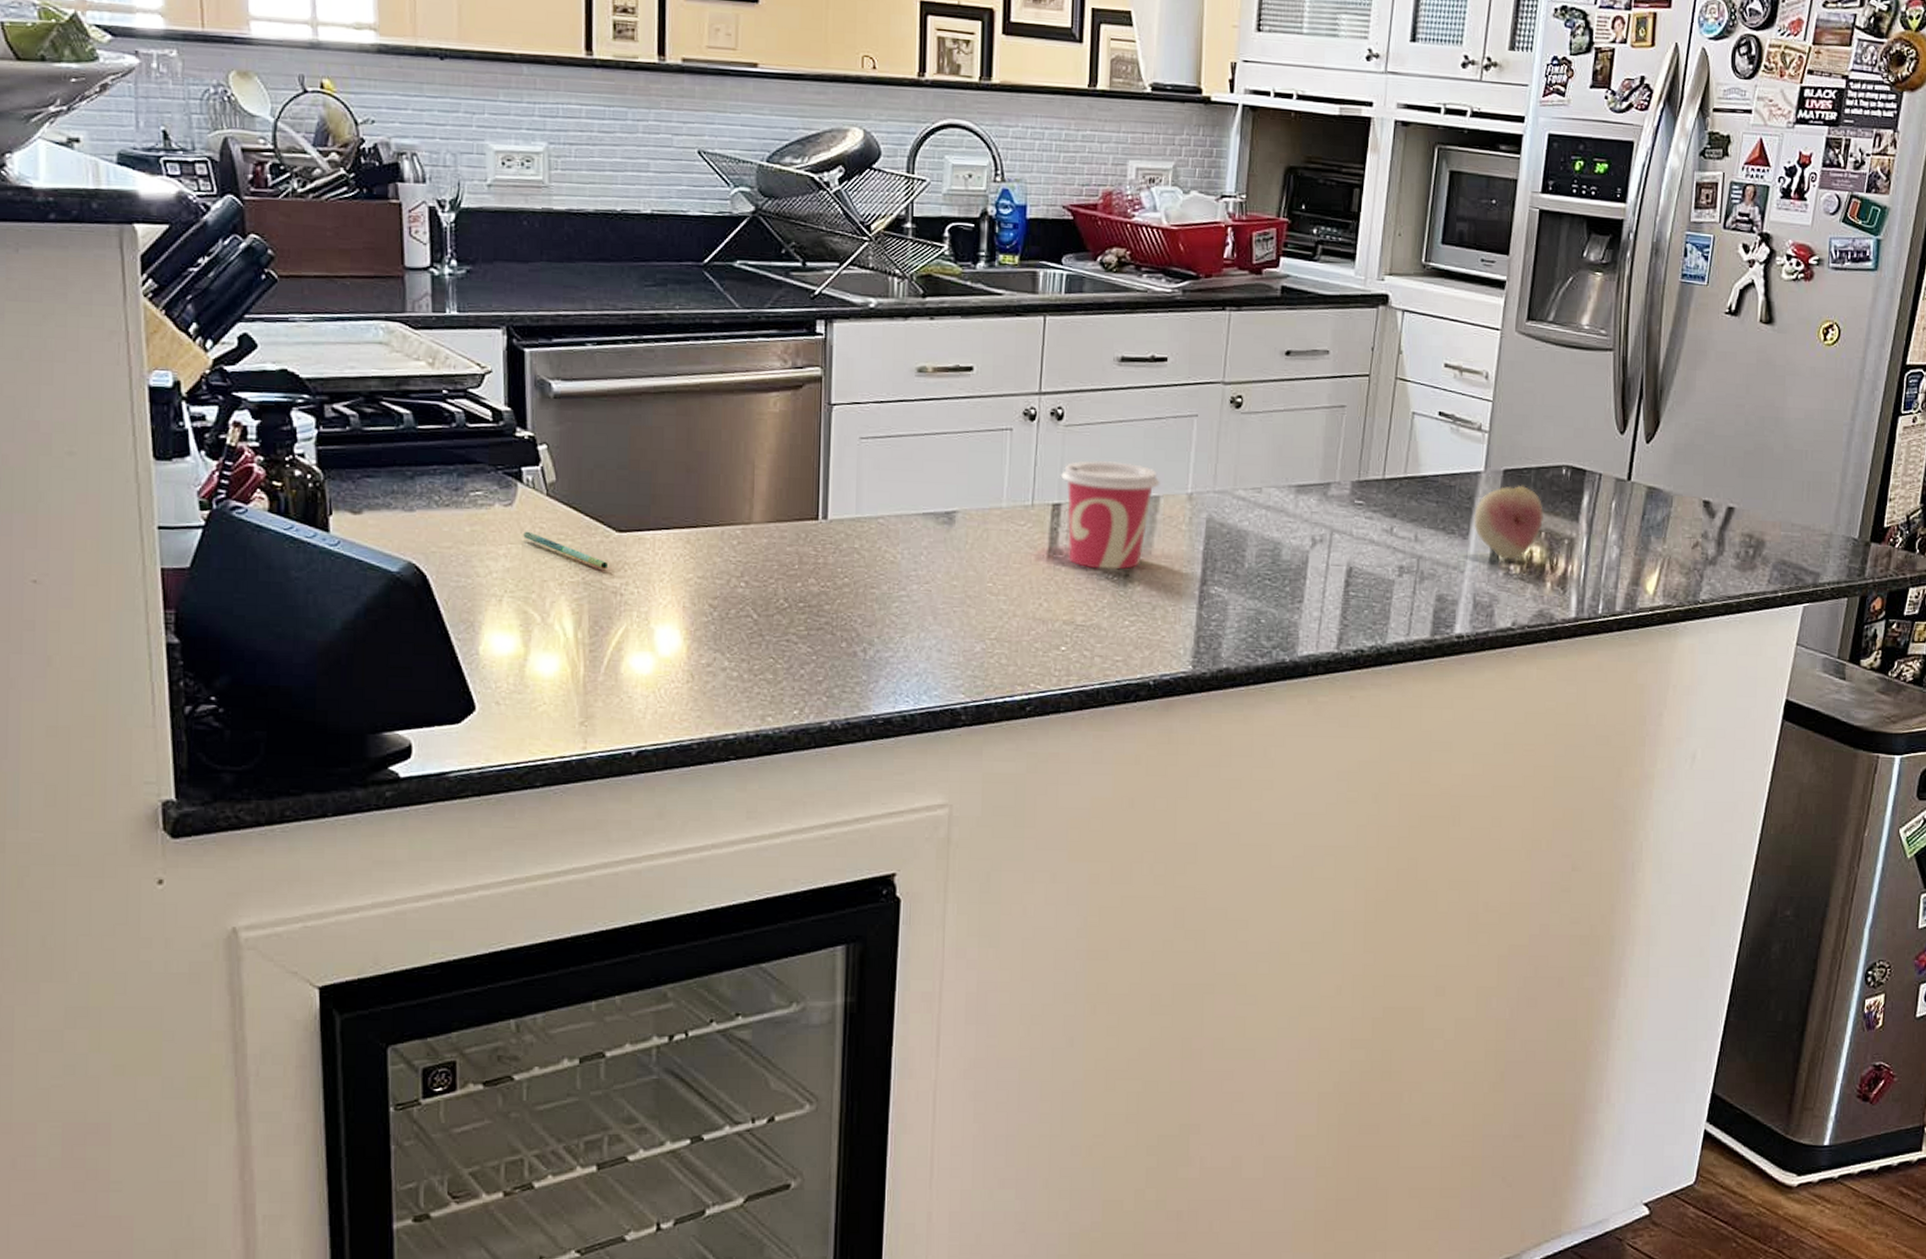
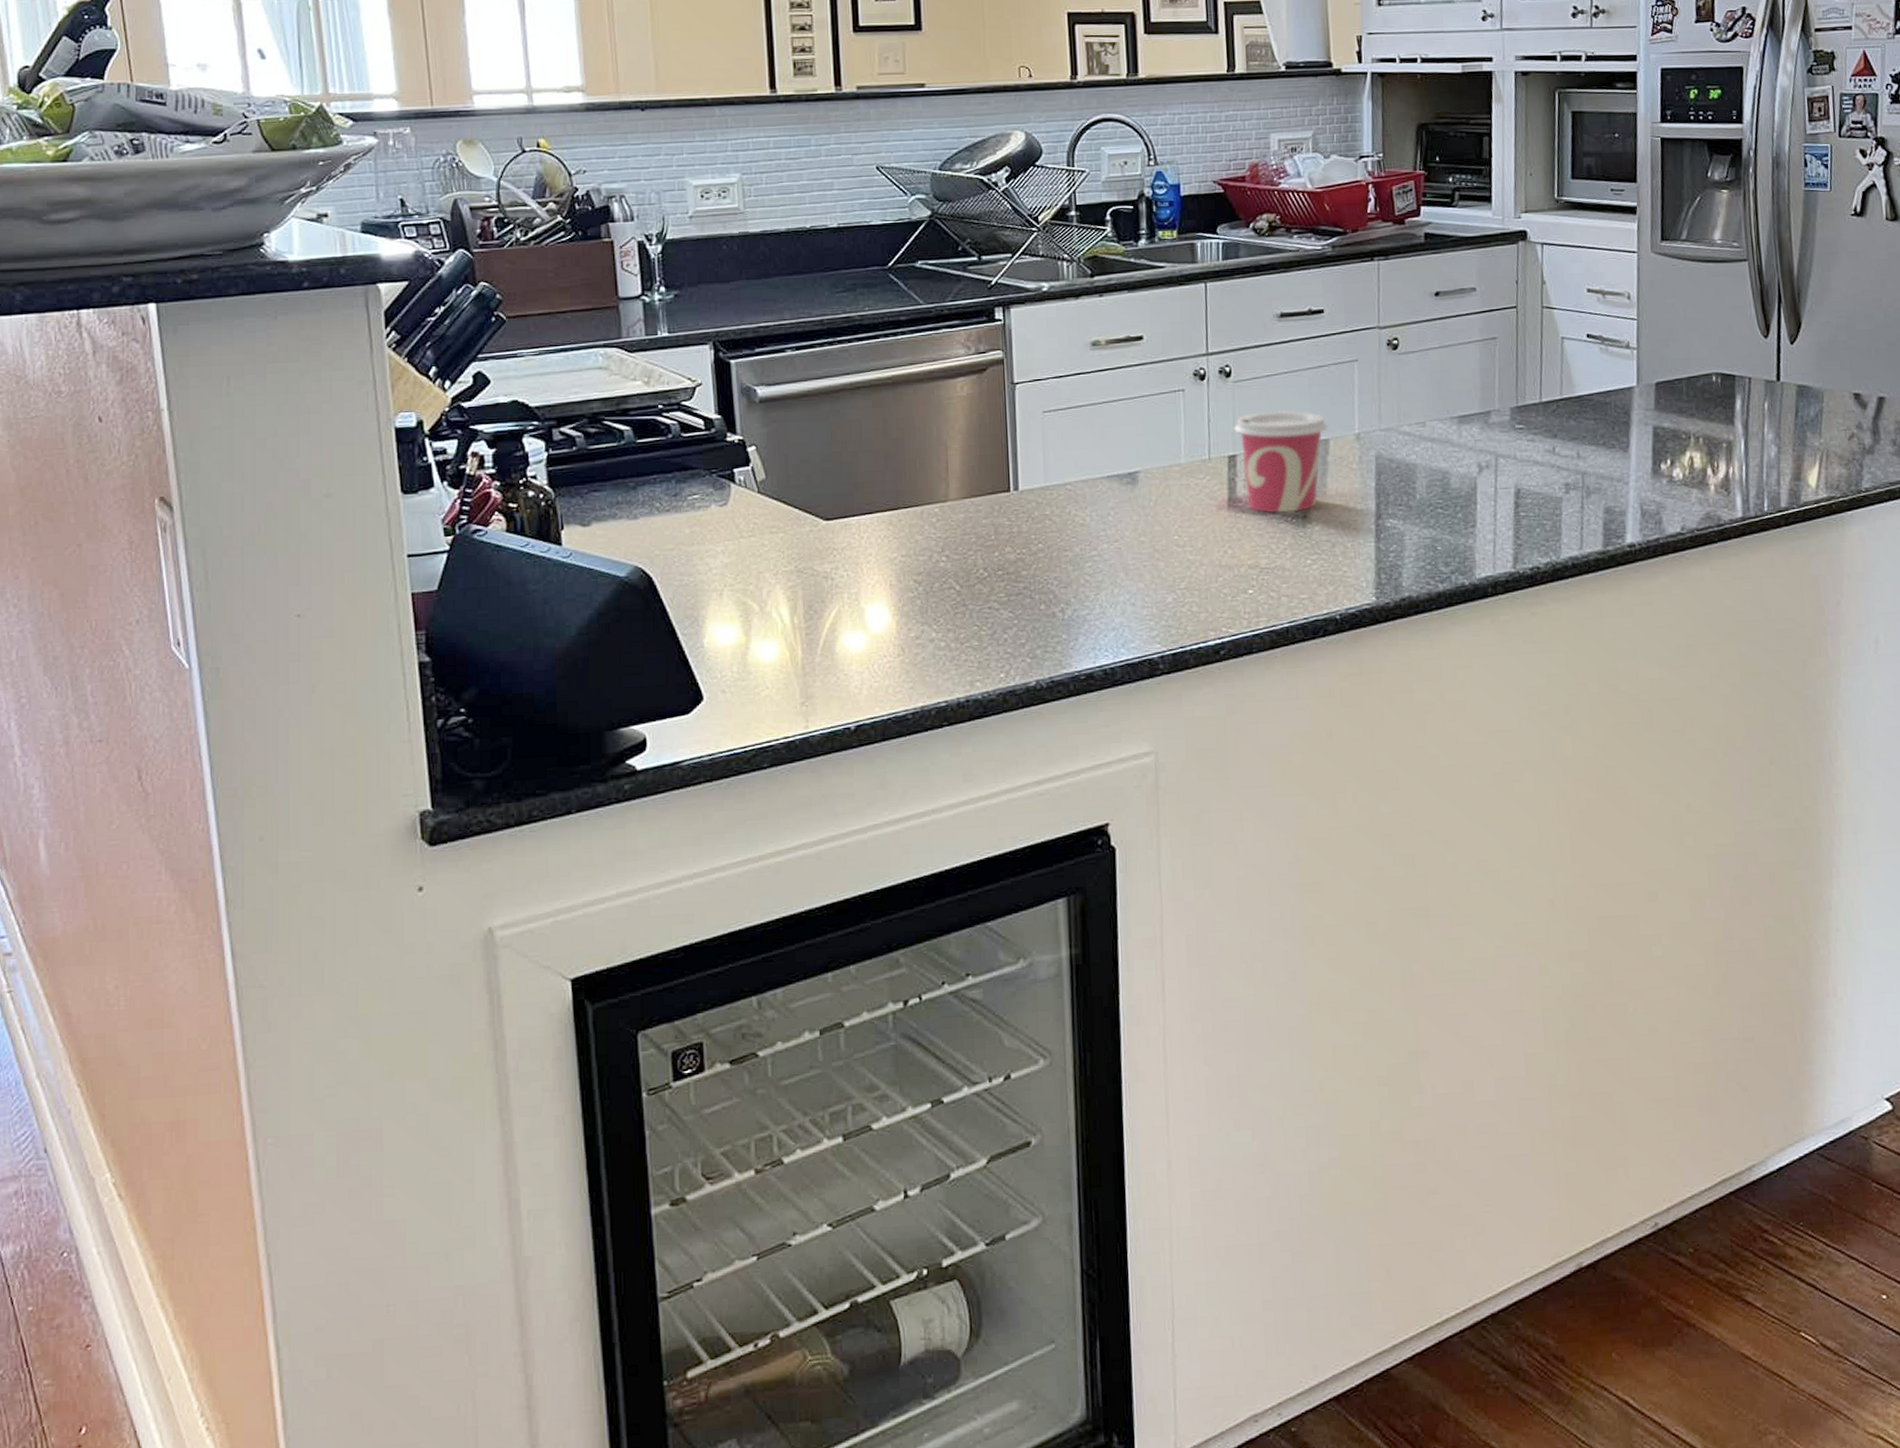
pen: present [523,531,609,570] -> none [739,527,819,557]
fruit: present [1474,485,1543,560] -> none [1632,395,1700,468]

